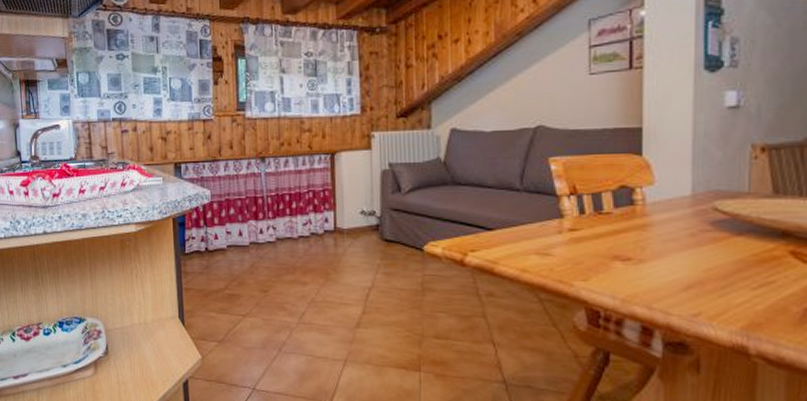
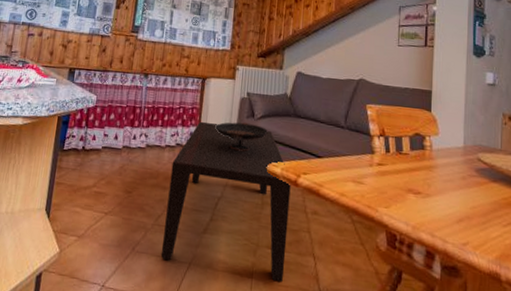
coffee table: none [309,204,458,374] -> present [160,121,291,283]
decorative bowl: none [354,199,420,233] -> present [215,122,268,152]

